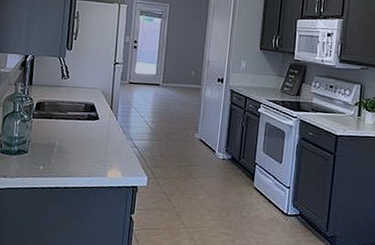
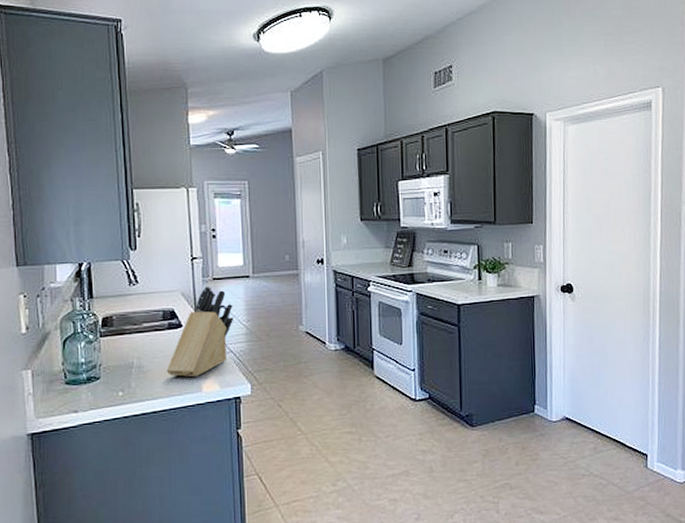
knife block: none [80,87,142,164] -> present [166,285,234,378]

